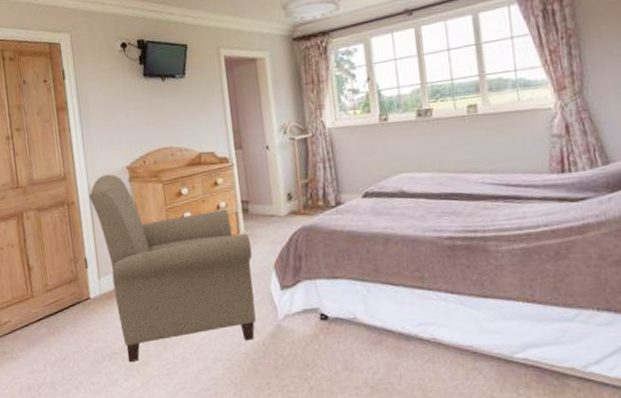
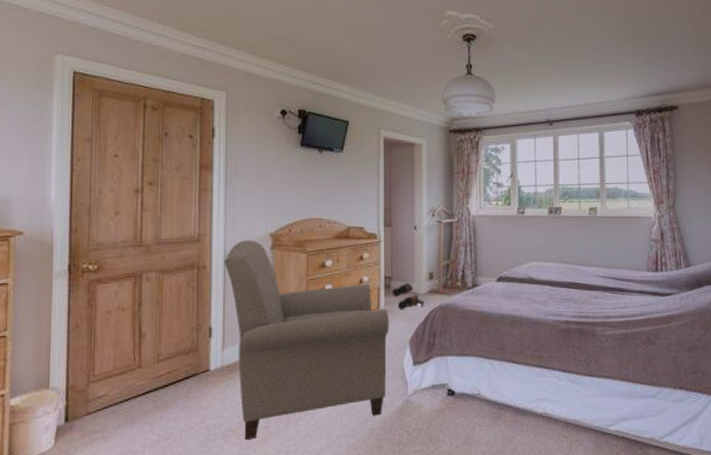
boots: none [250,205,286,234] -> present [392,282,425,310]

